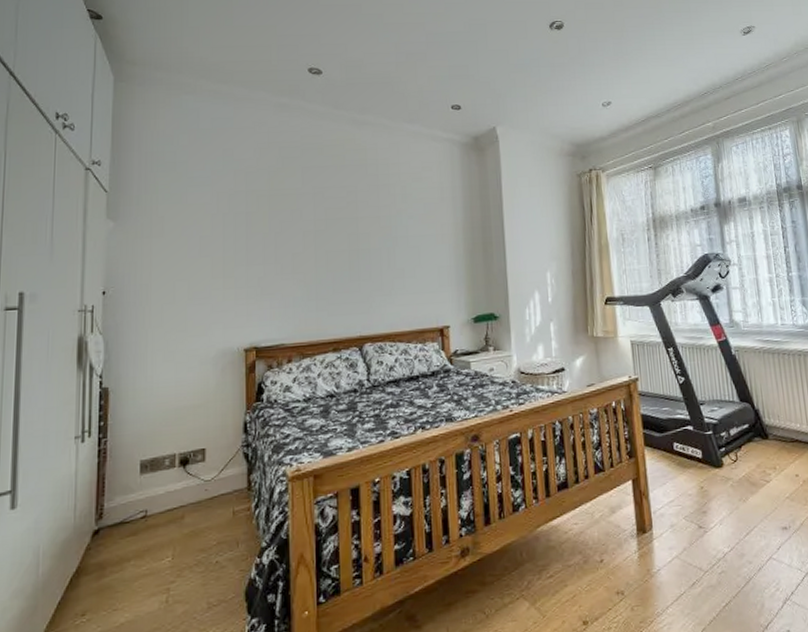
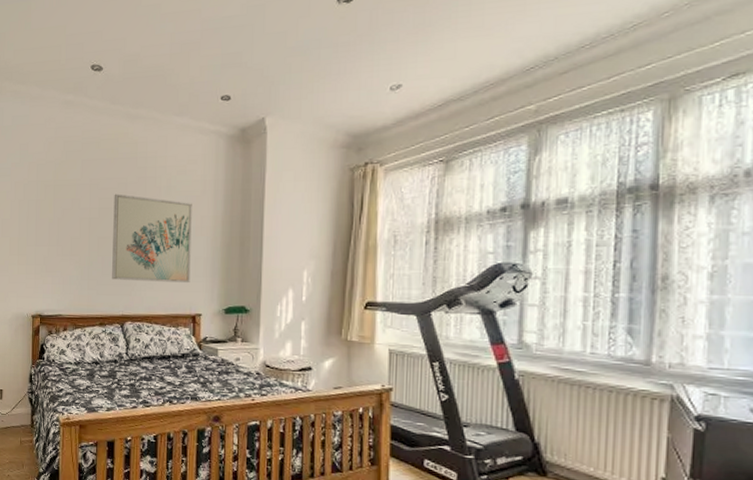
wall art: none [343,203,435,298] -> present [112,194,192,284]

